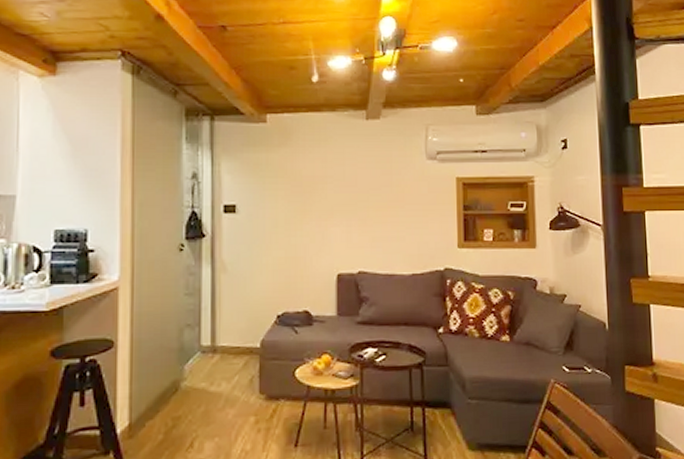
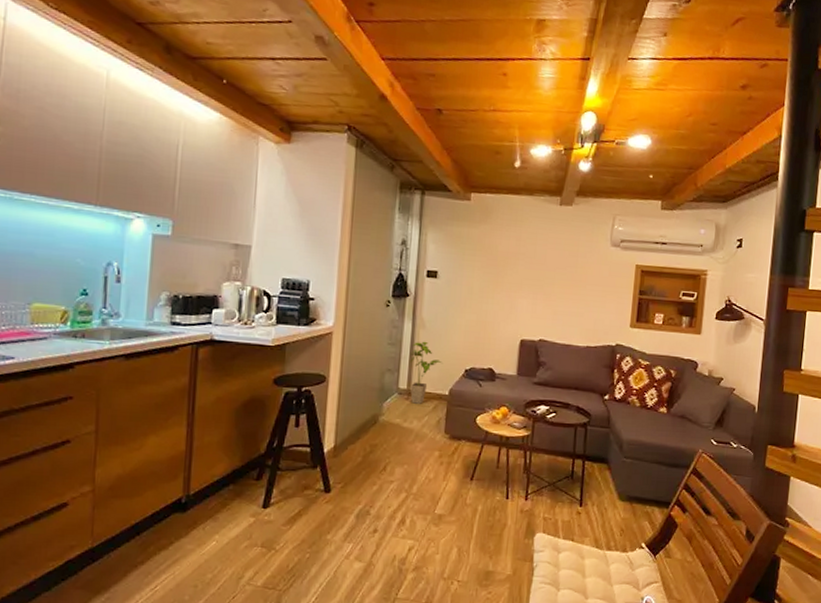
house plant: none [212,287,250,362] -> present [410,341,442,404]

